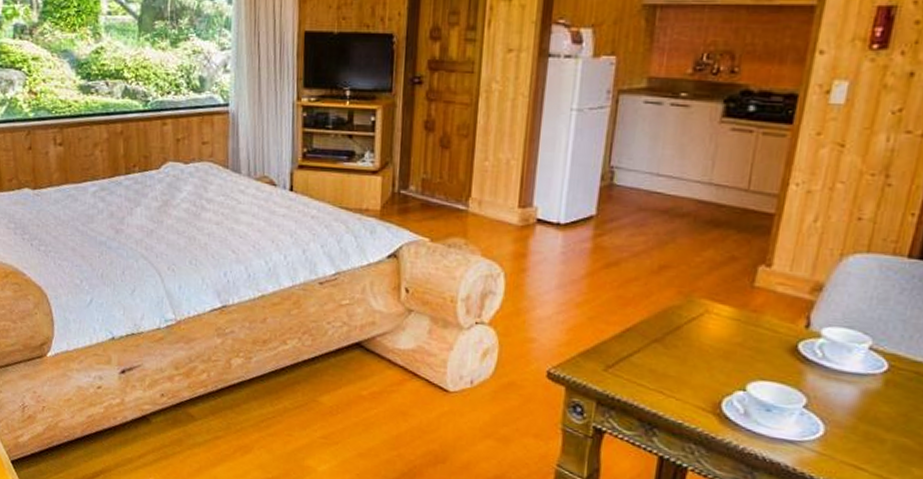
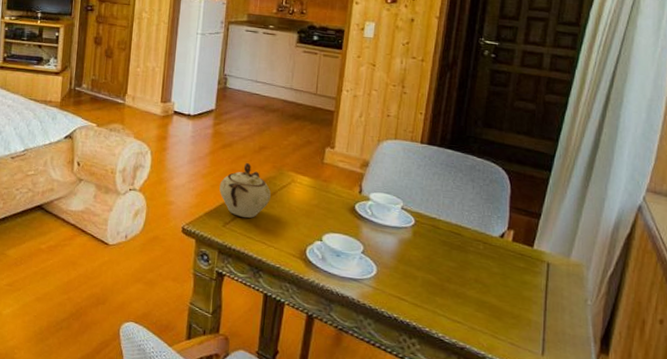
sugar bowl: none [599,286,674,360] -> present [219,162,271,218]

